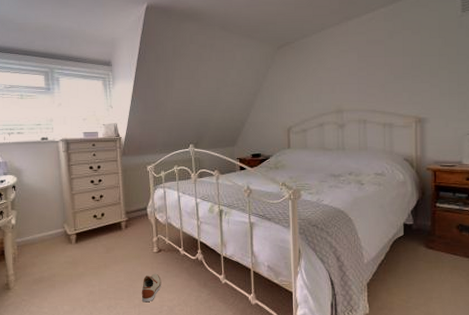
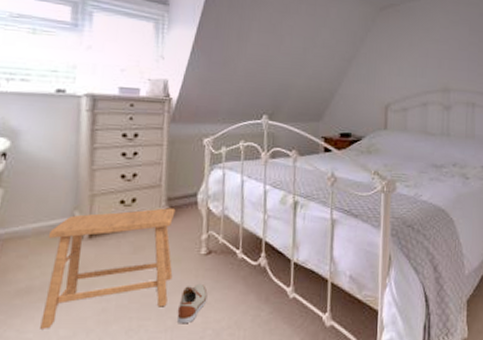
stool: none [49,219,135,306] -> present [40,208,176,329]

